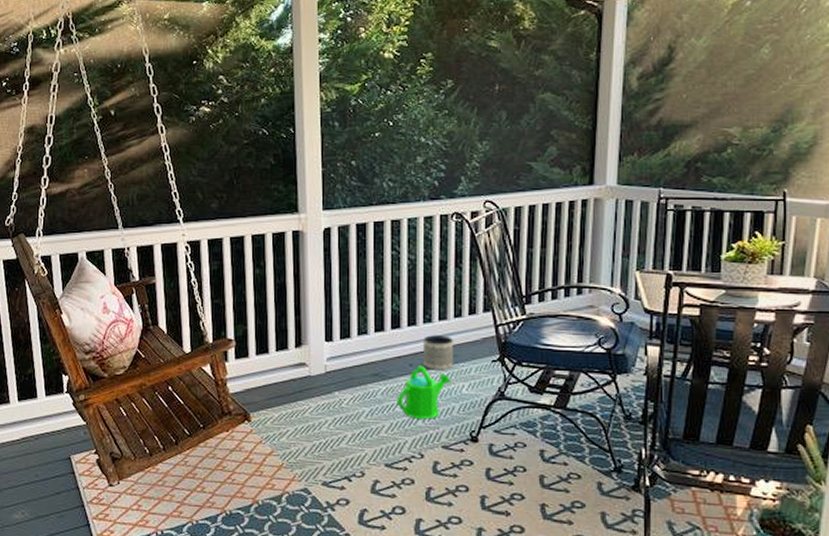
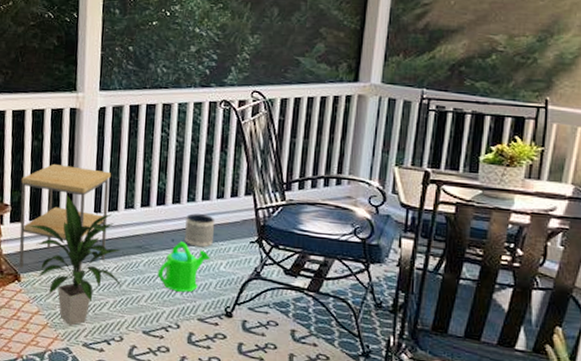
side table: none [245,291,341,407] -> present [19,163,111,272]
indoor plant: none [255,324,359,464] -> present [28,195,121,326]

